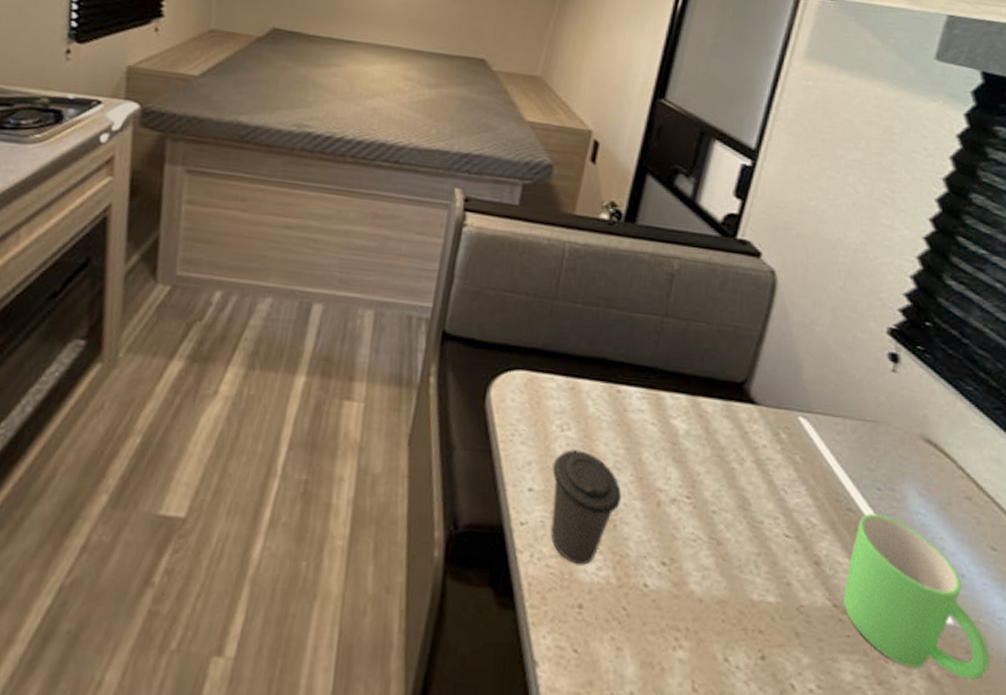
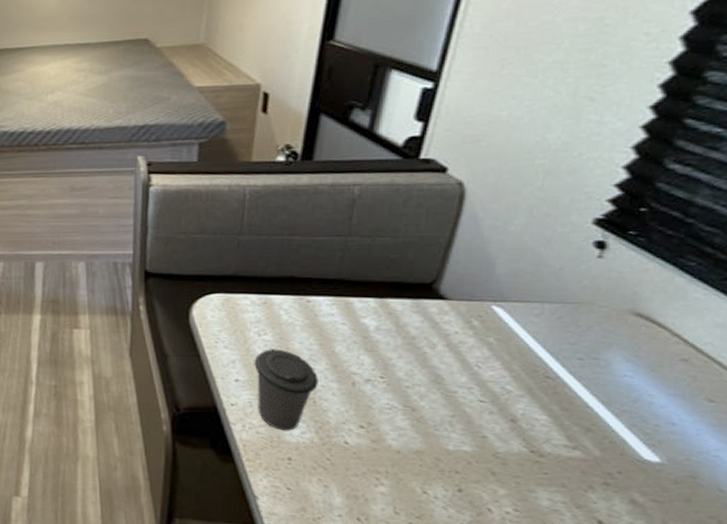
mug: present [844,513,991,680] -> none [541,379,701,504]

